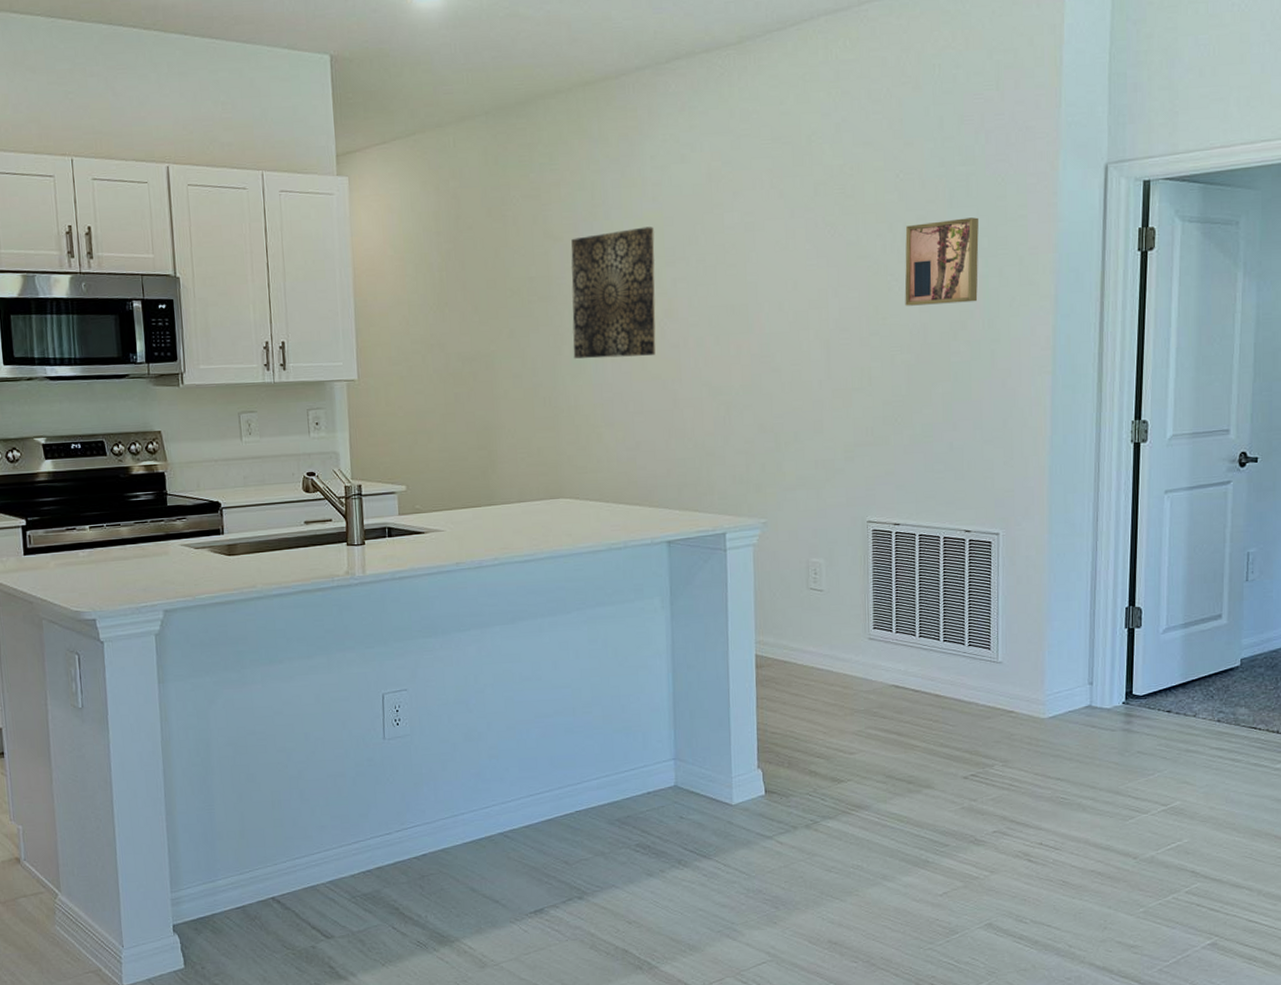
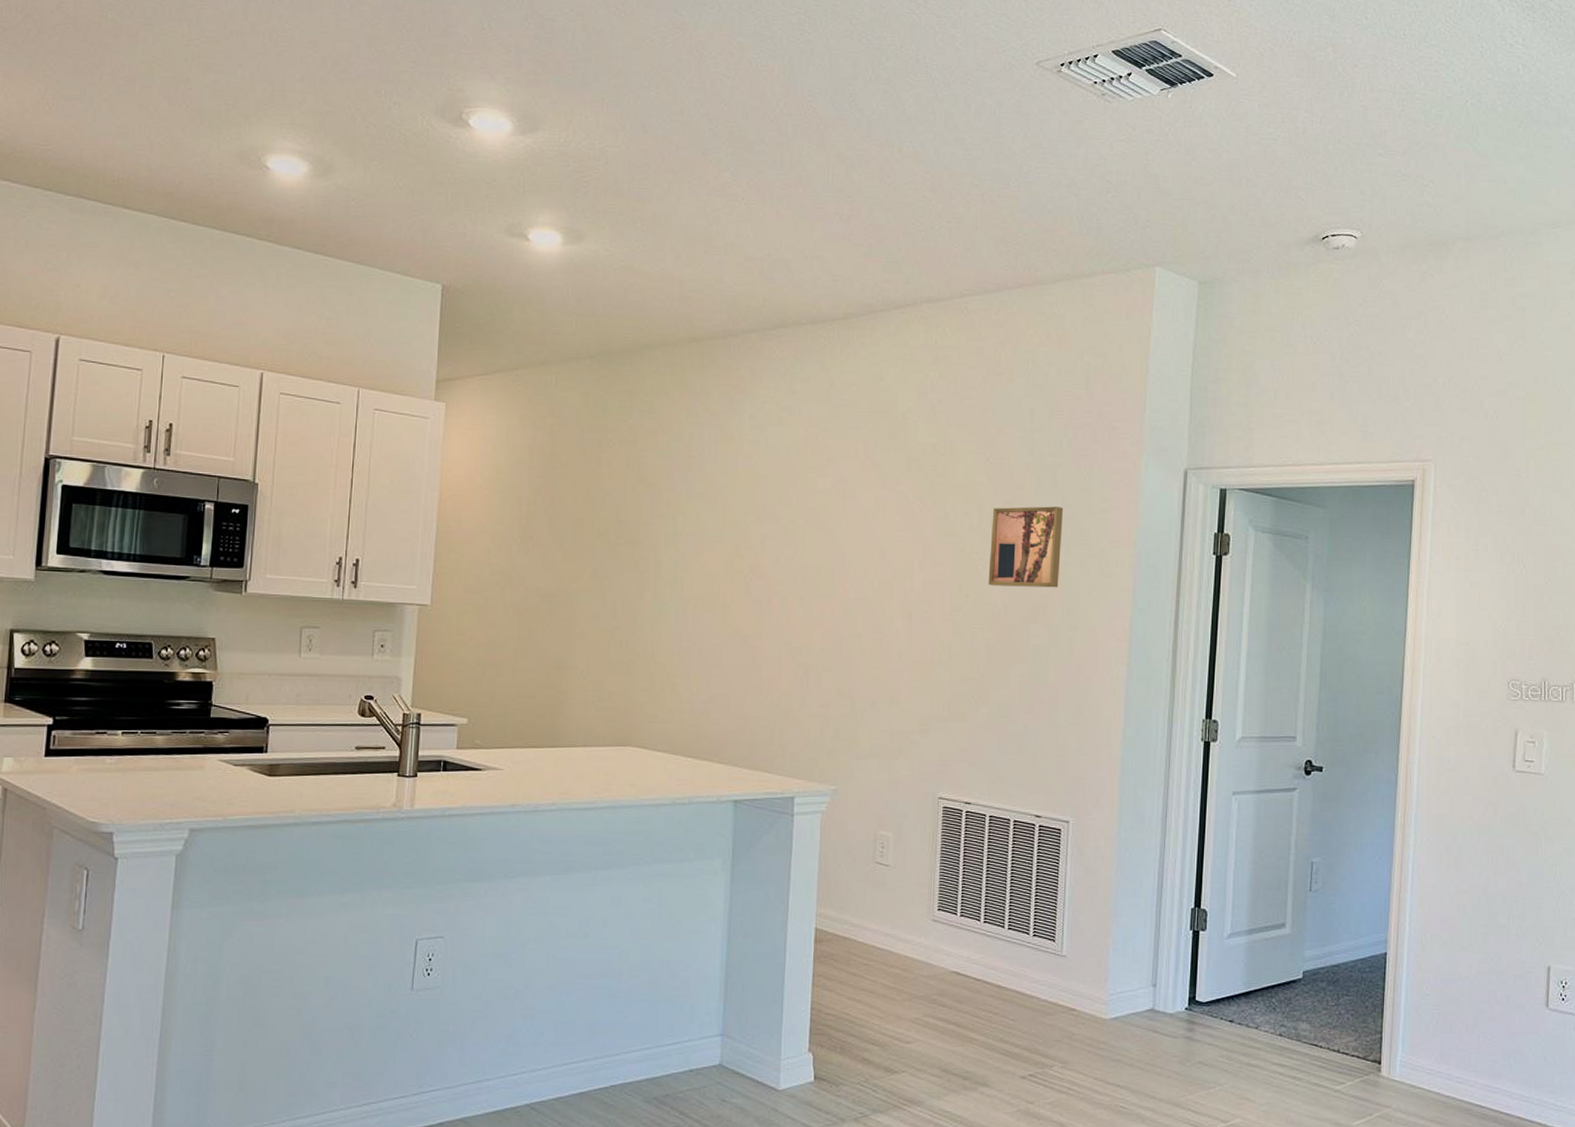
wall art: present [571,226,656,359] -> none [655,482,747,610]

